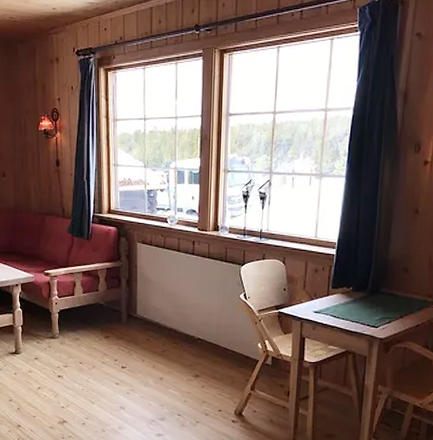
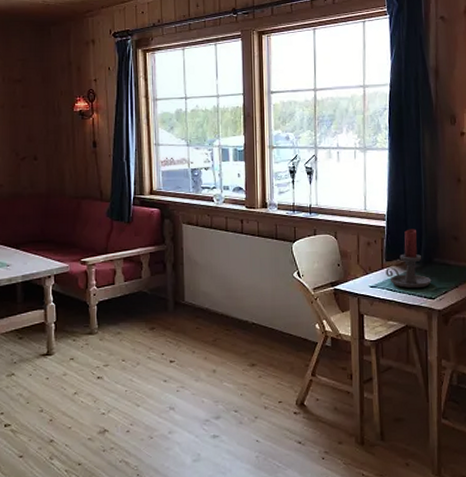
candle holder: none [331,258,377,317] -> present [386,229,432,289]

